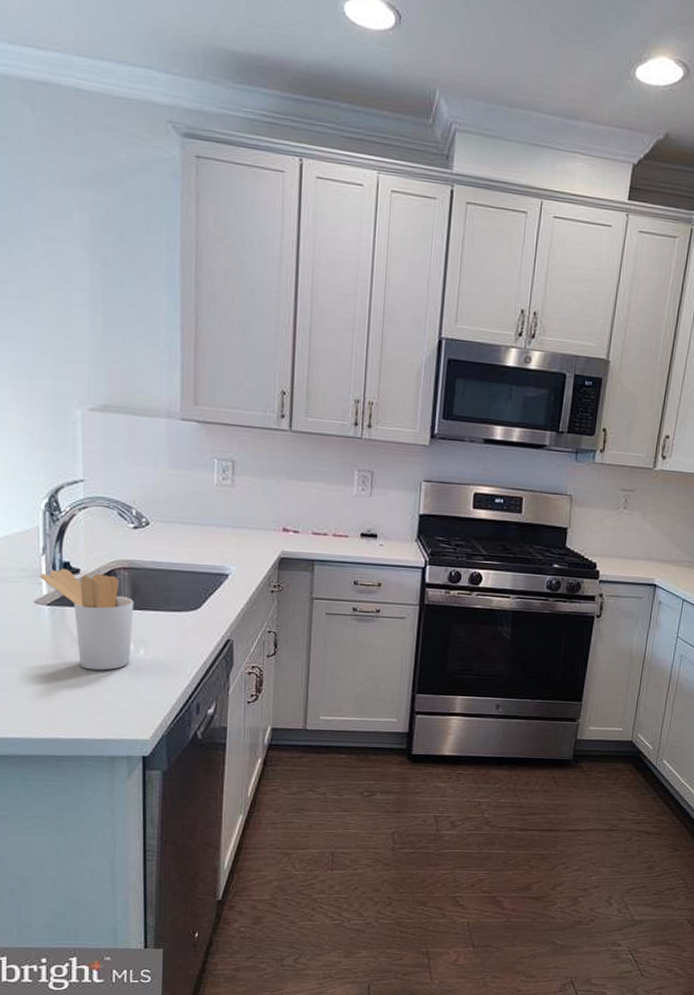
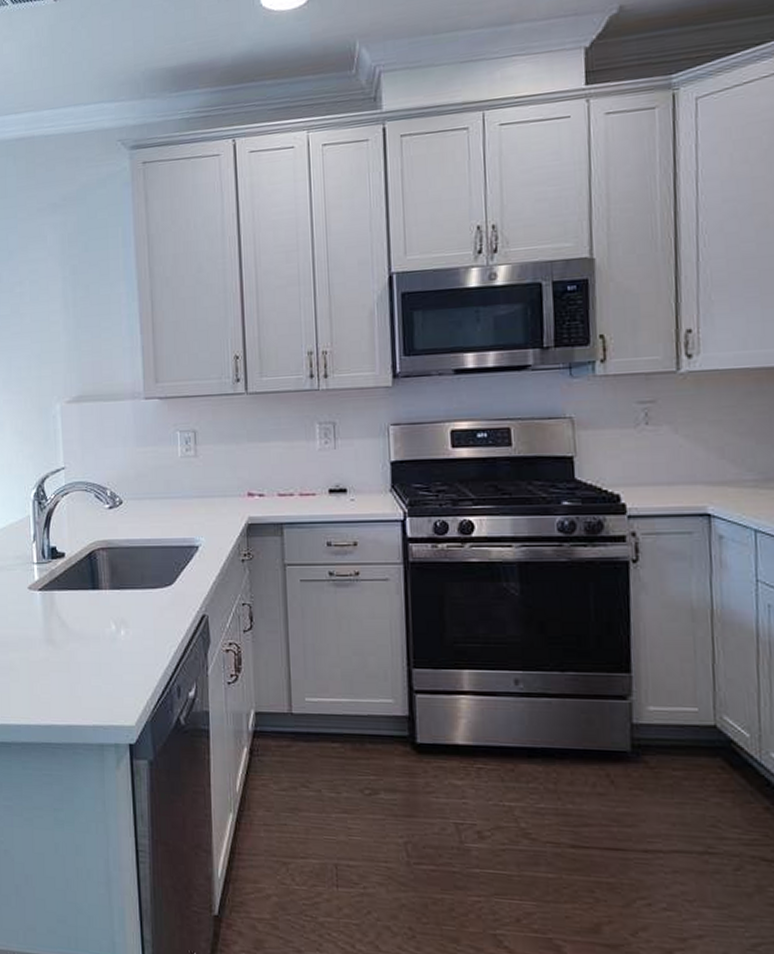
utensil holder: present [39,569,134,671] -> none [31,554,114,654]

